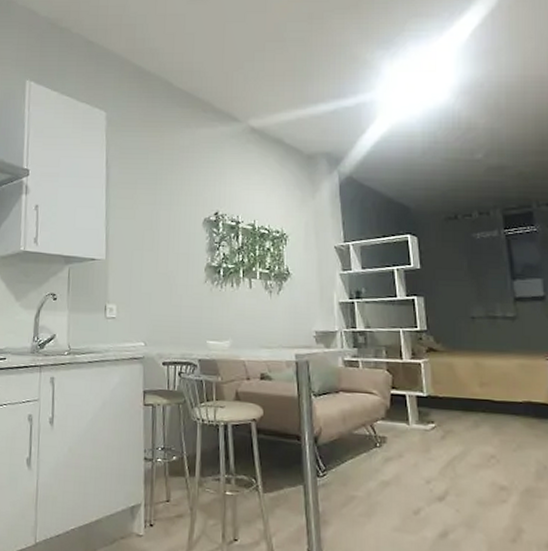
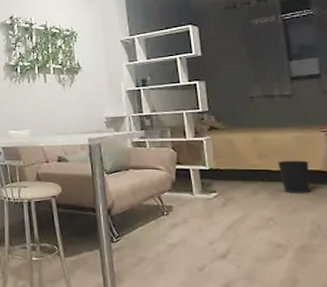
wastebasket: none [500,389,534,429] -> present [278,160,309,194]

